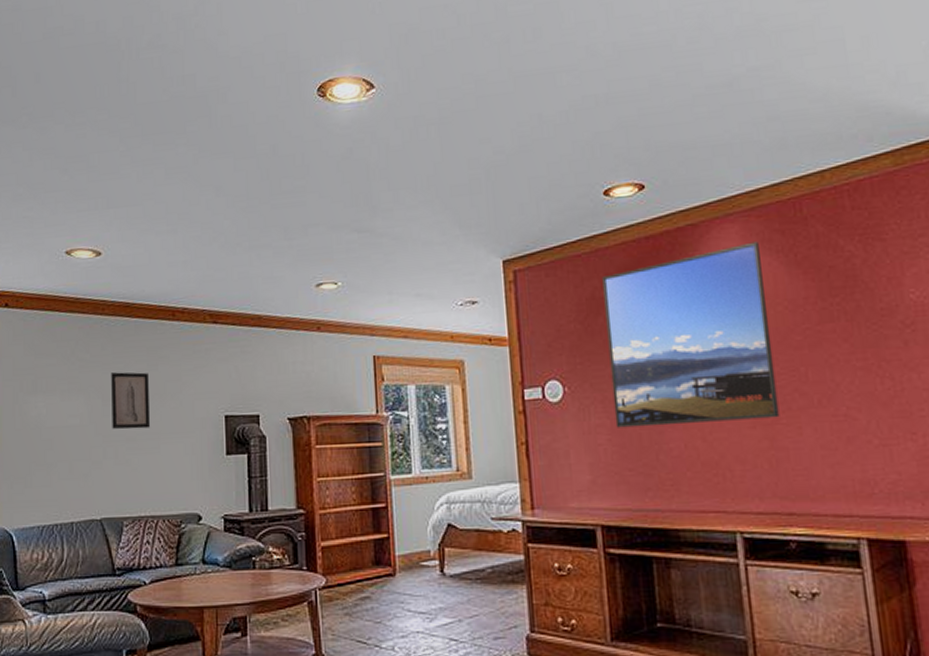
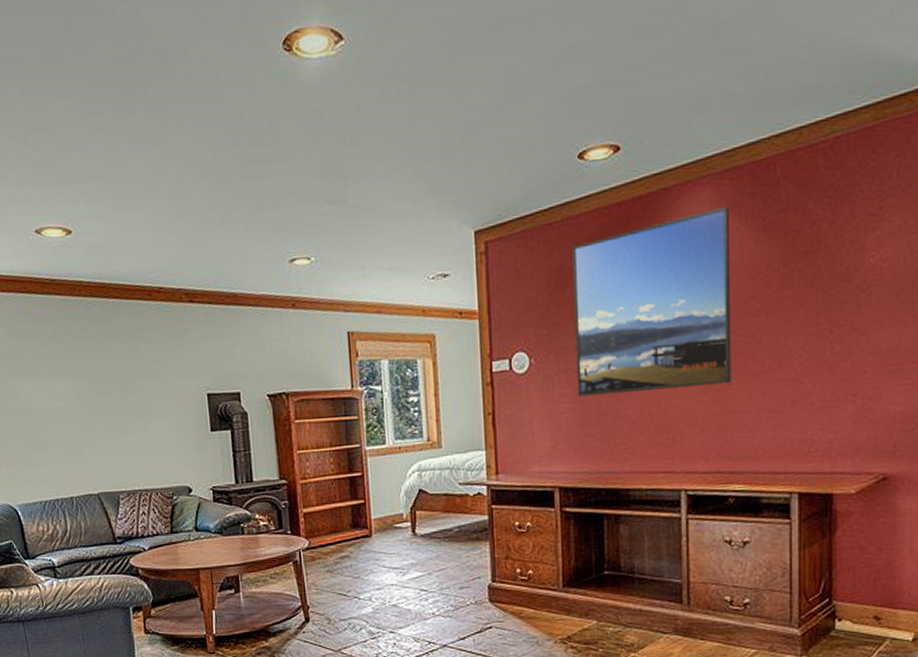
wall art: present [111,372,150,430] -> none [94,353,136,410]

